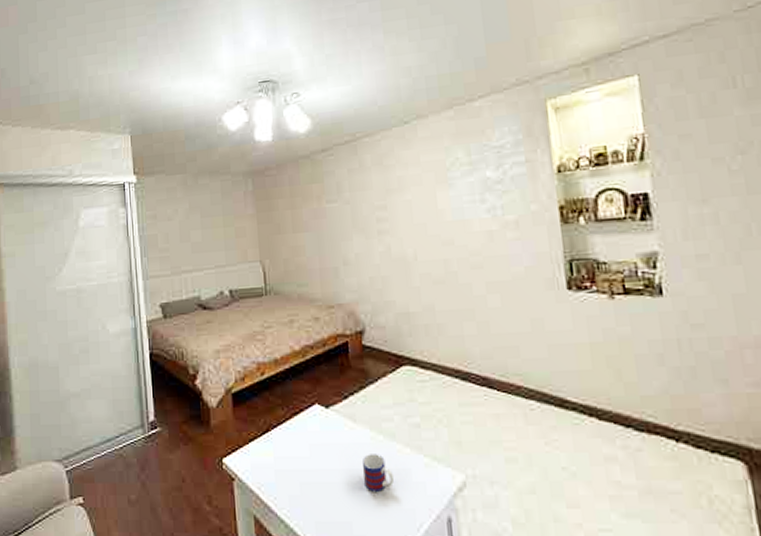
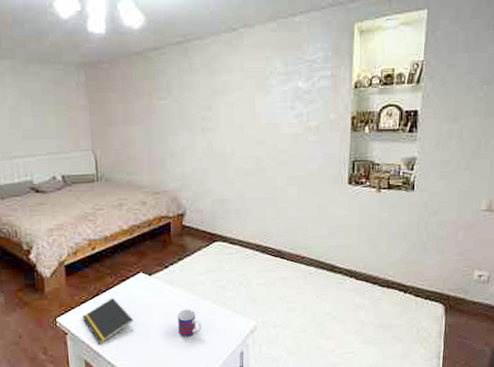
notepad: none [251,434,311,495] -> present [83,297,134,344]

